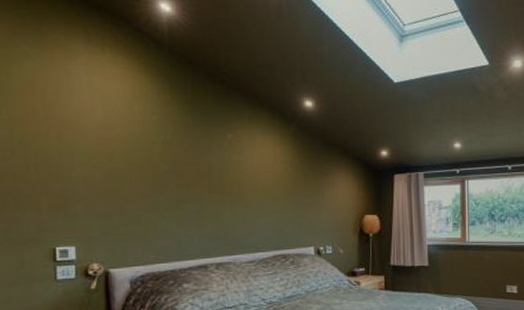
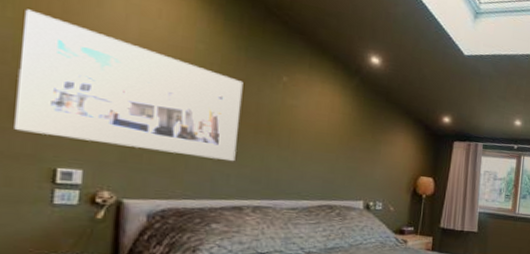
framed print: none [15,109,196,222] -> present [12,9,243,161]

